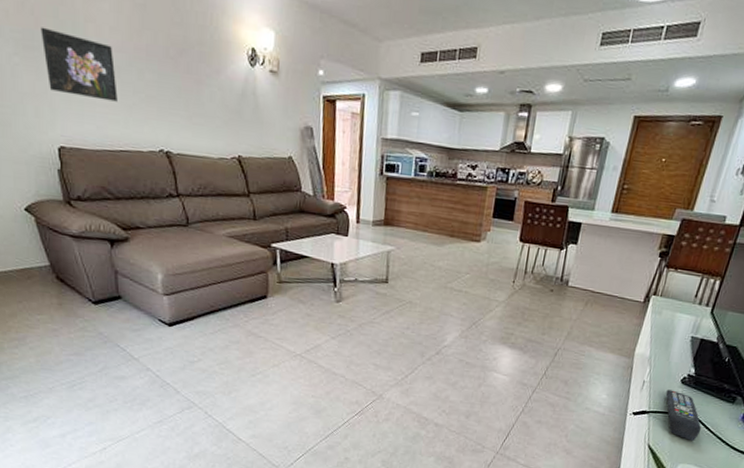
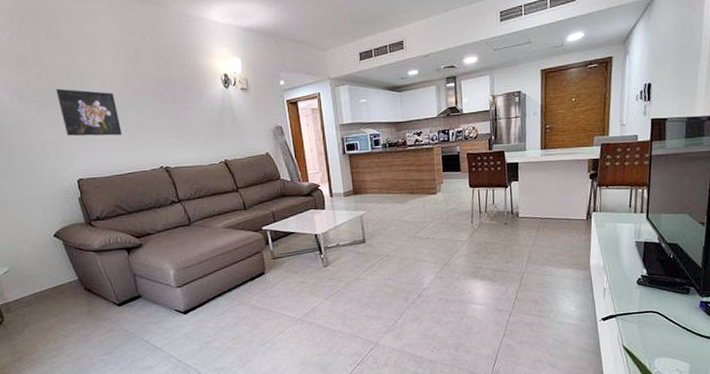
remote control: present [665,389,701,442] -> none [626,292,666,336]

